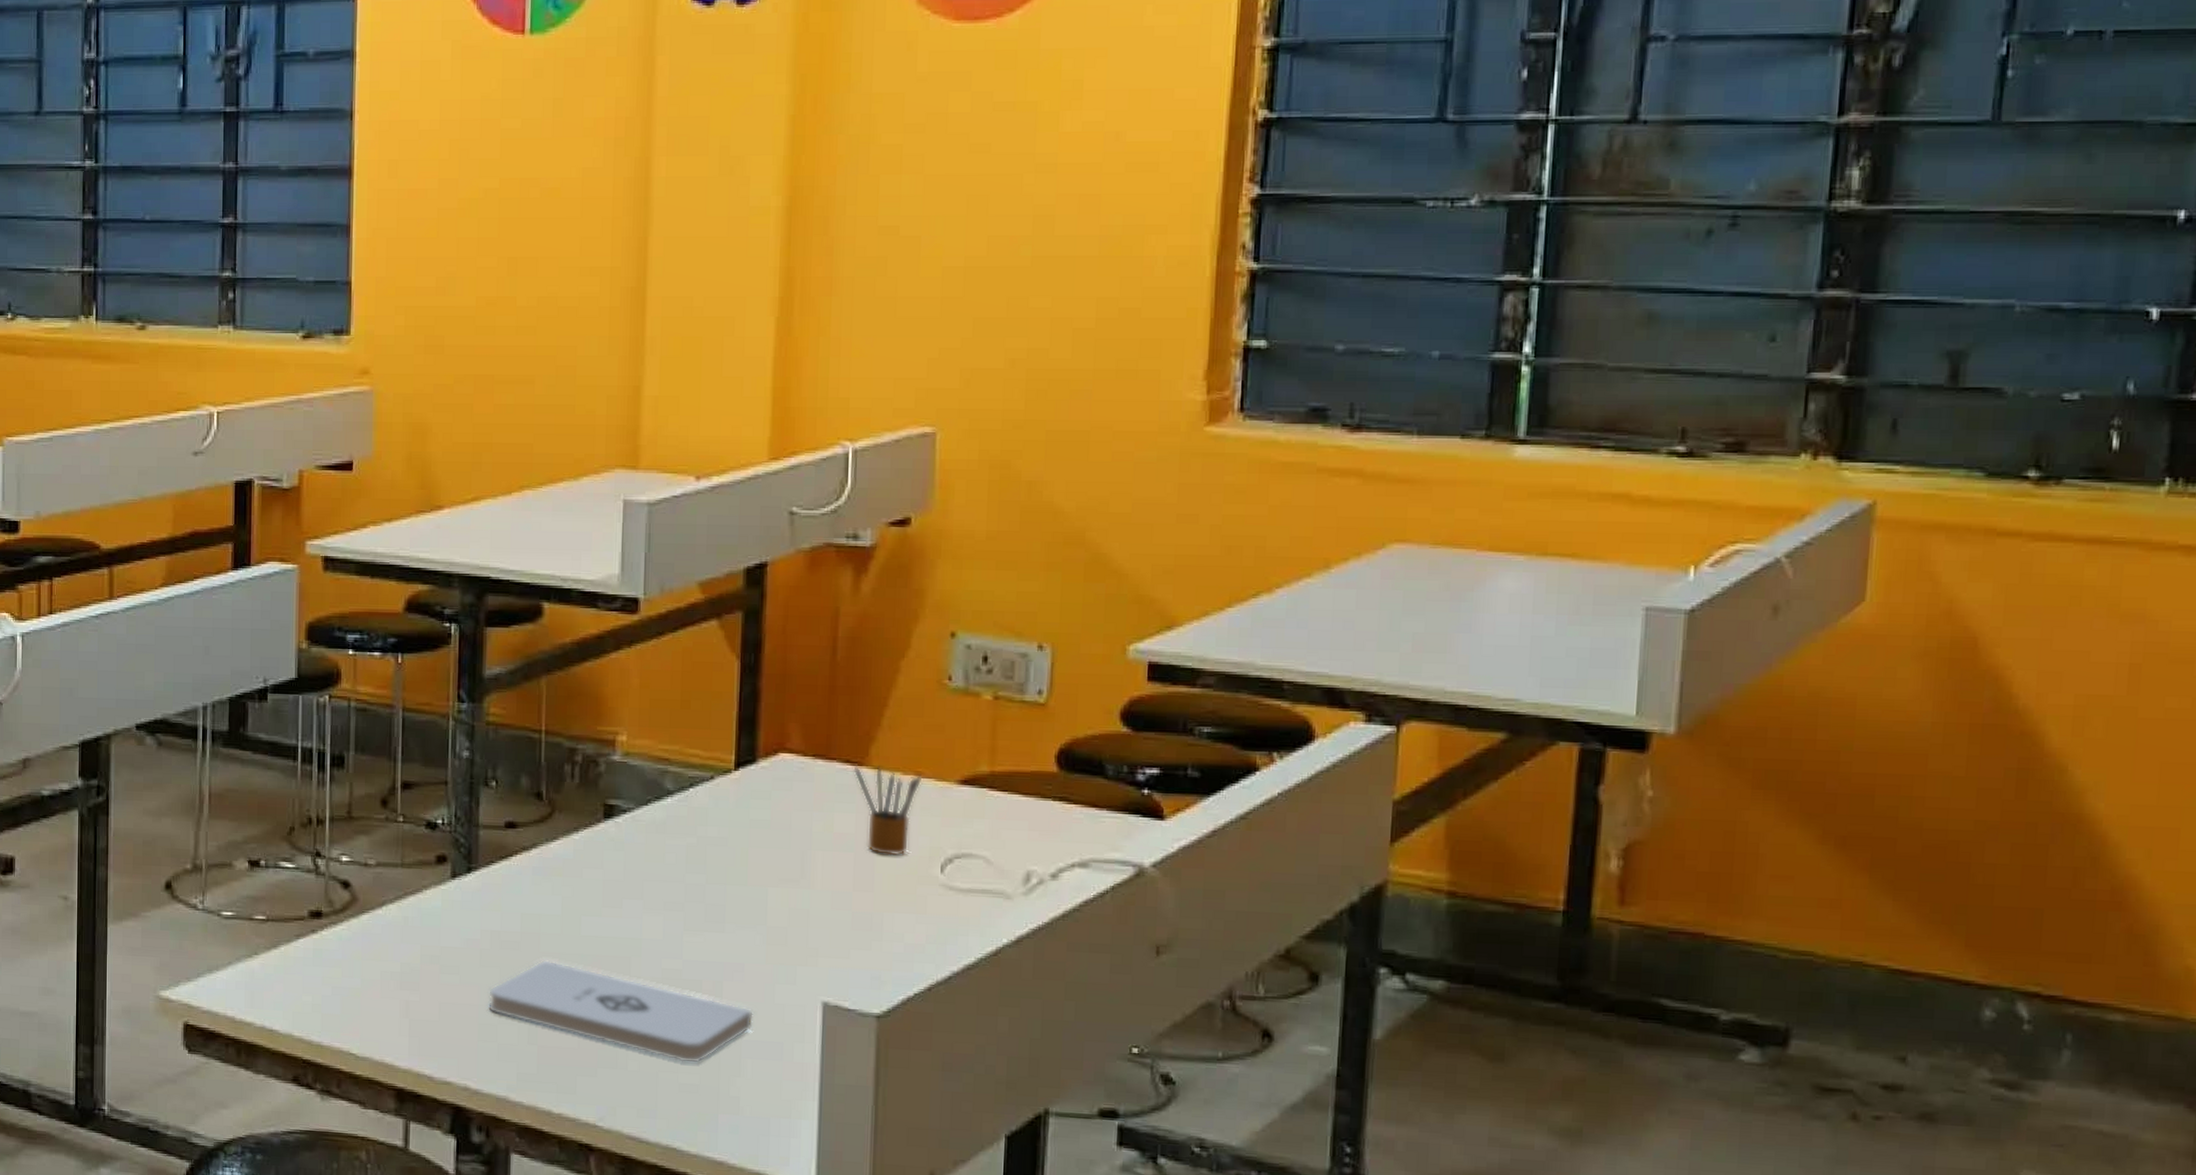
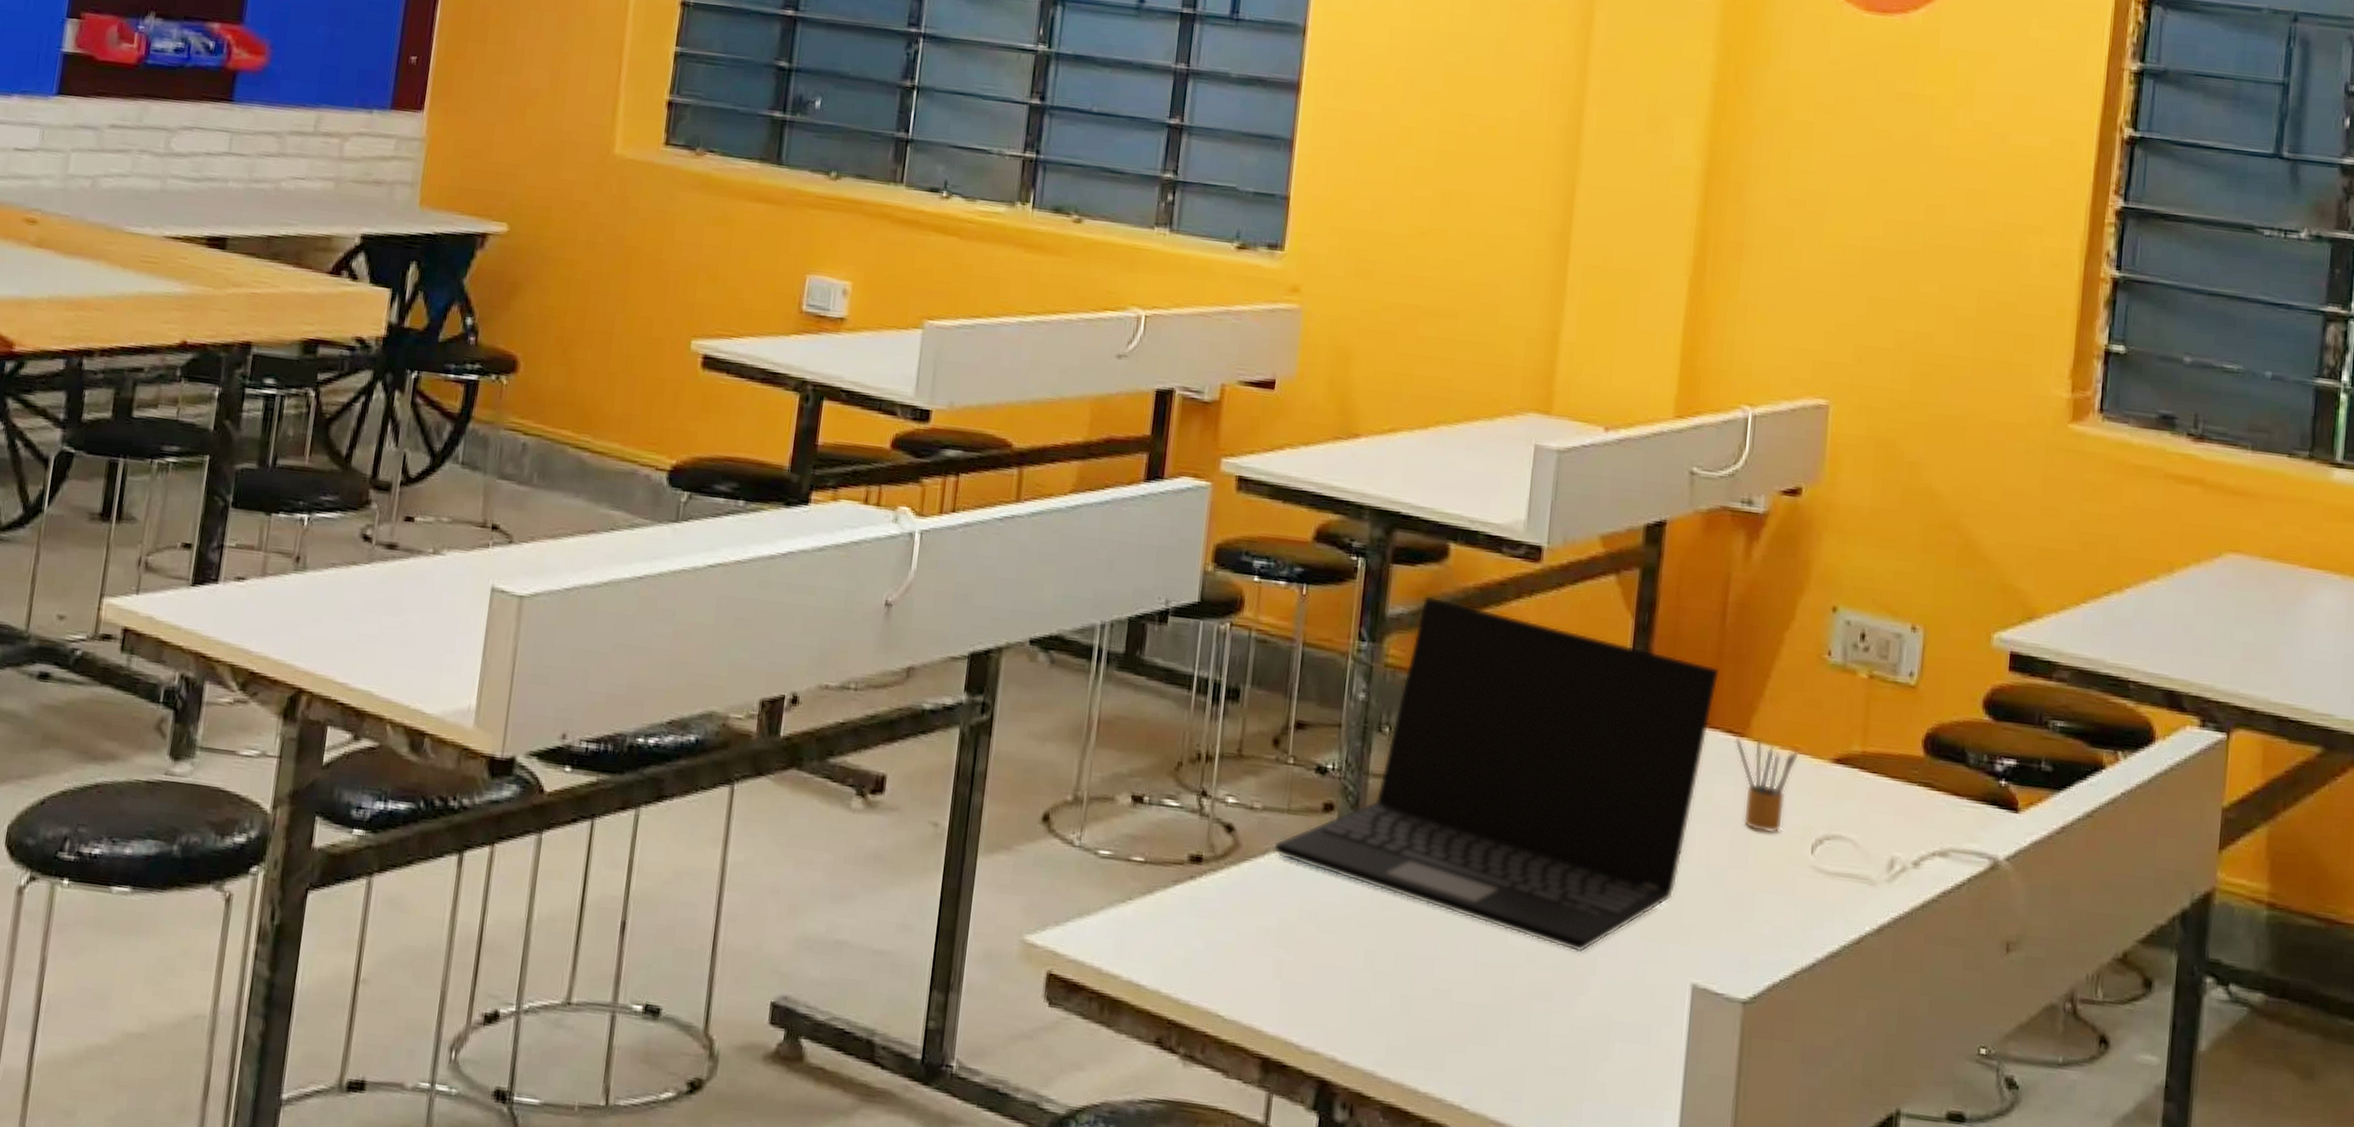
laptop: none [391,655,834,979] -> present [1273,596,1721,953]
notepad: present [487,959,753,1064] -> none [1362,922,1625,1044]

